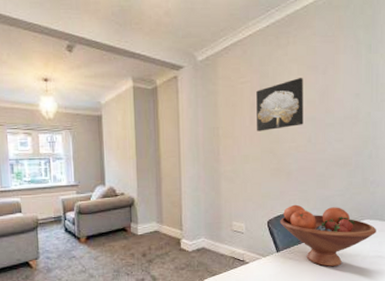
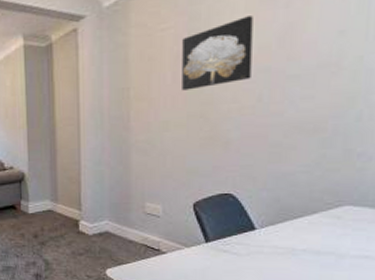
fruit bowl: present [280,204,376,267] -> none [211,183,364,266]

